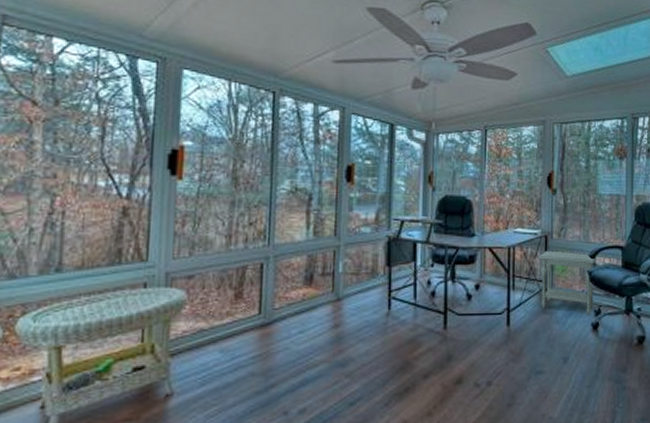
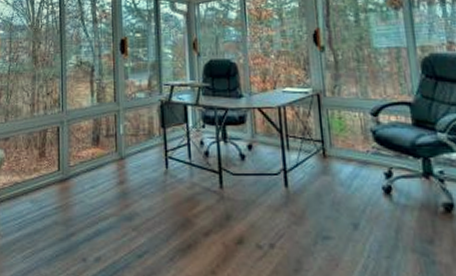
side table: present [538,250,597,316] -> none [312,109,383,178]

